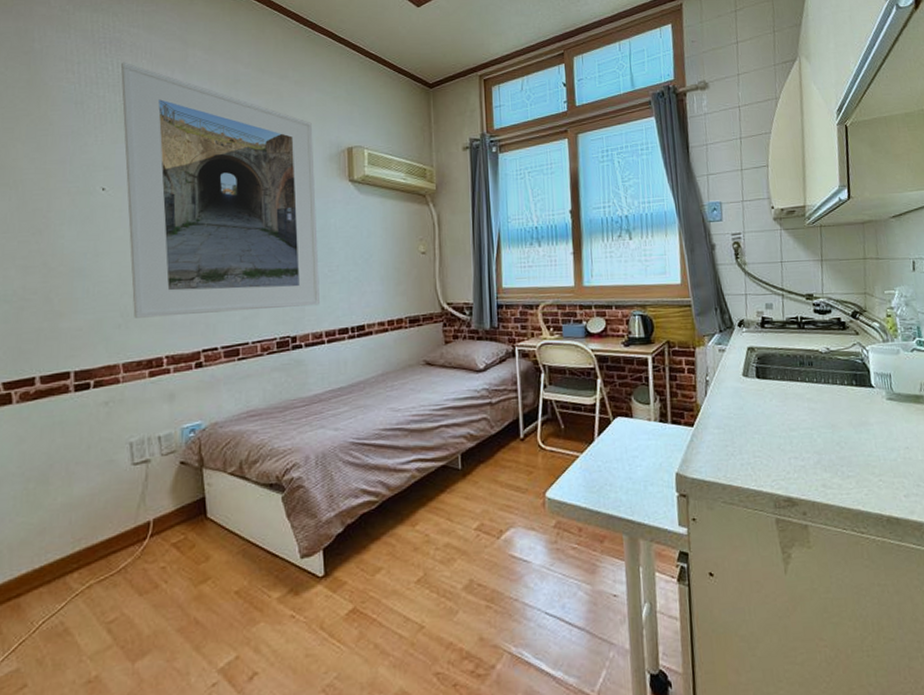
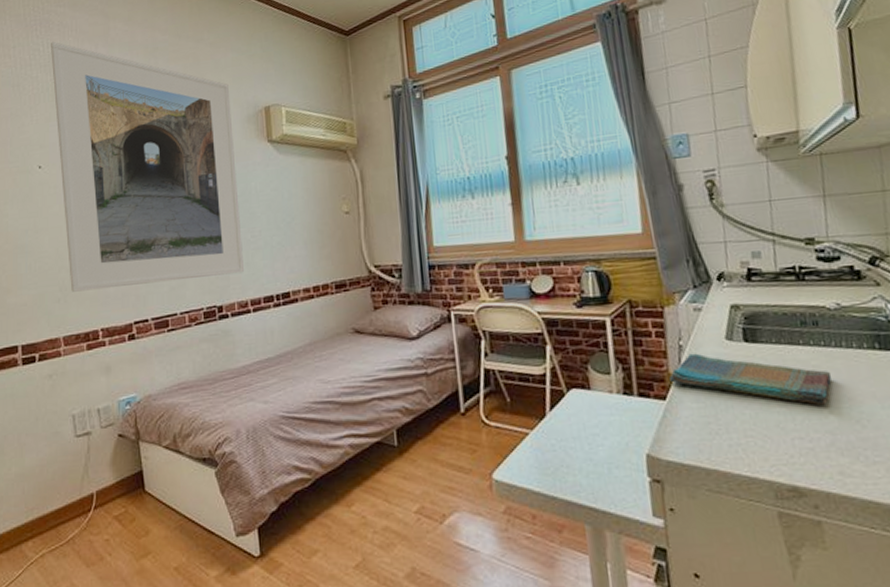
dish towel: none [697,387,821,430] -> present [669,353,832,405]

